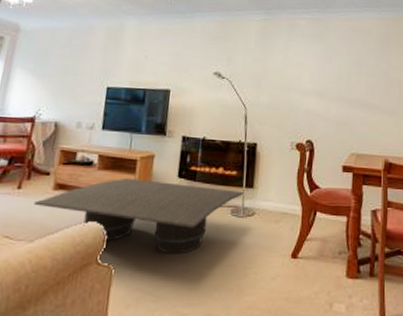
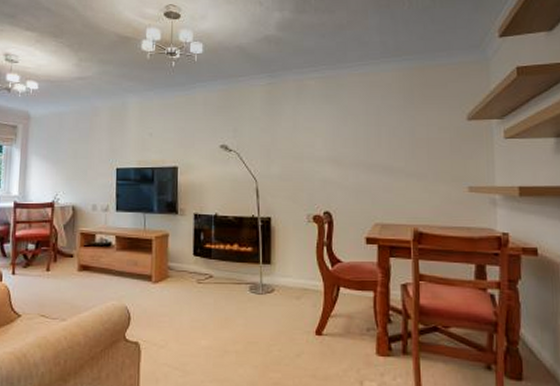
coffee table: present [33,177,244,254] -> none [62,257,262,331]

